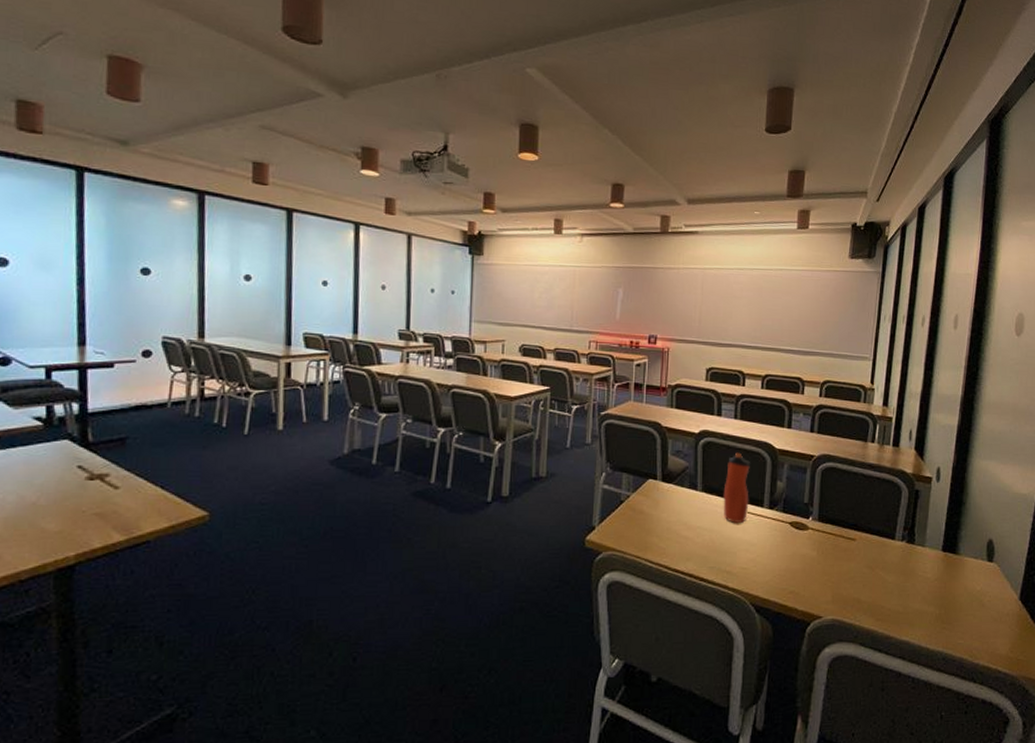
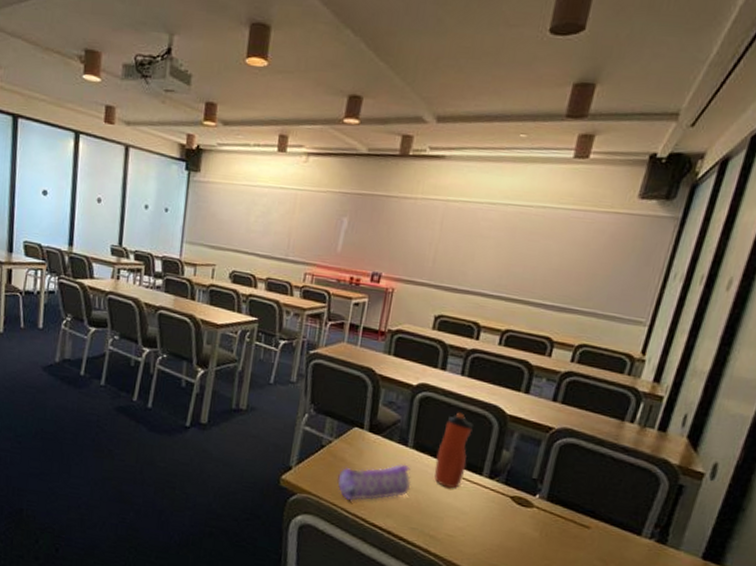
pencil case: none [639,507,705,551] -> present [337,463,411,502]

